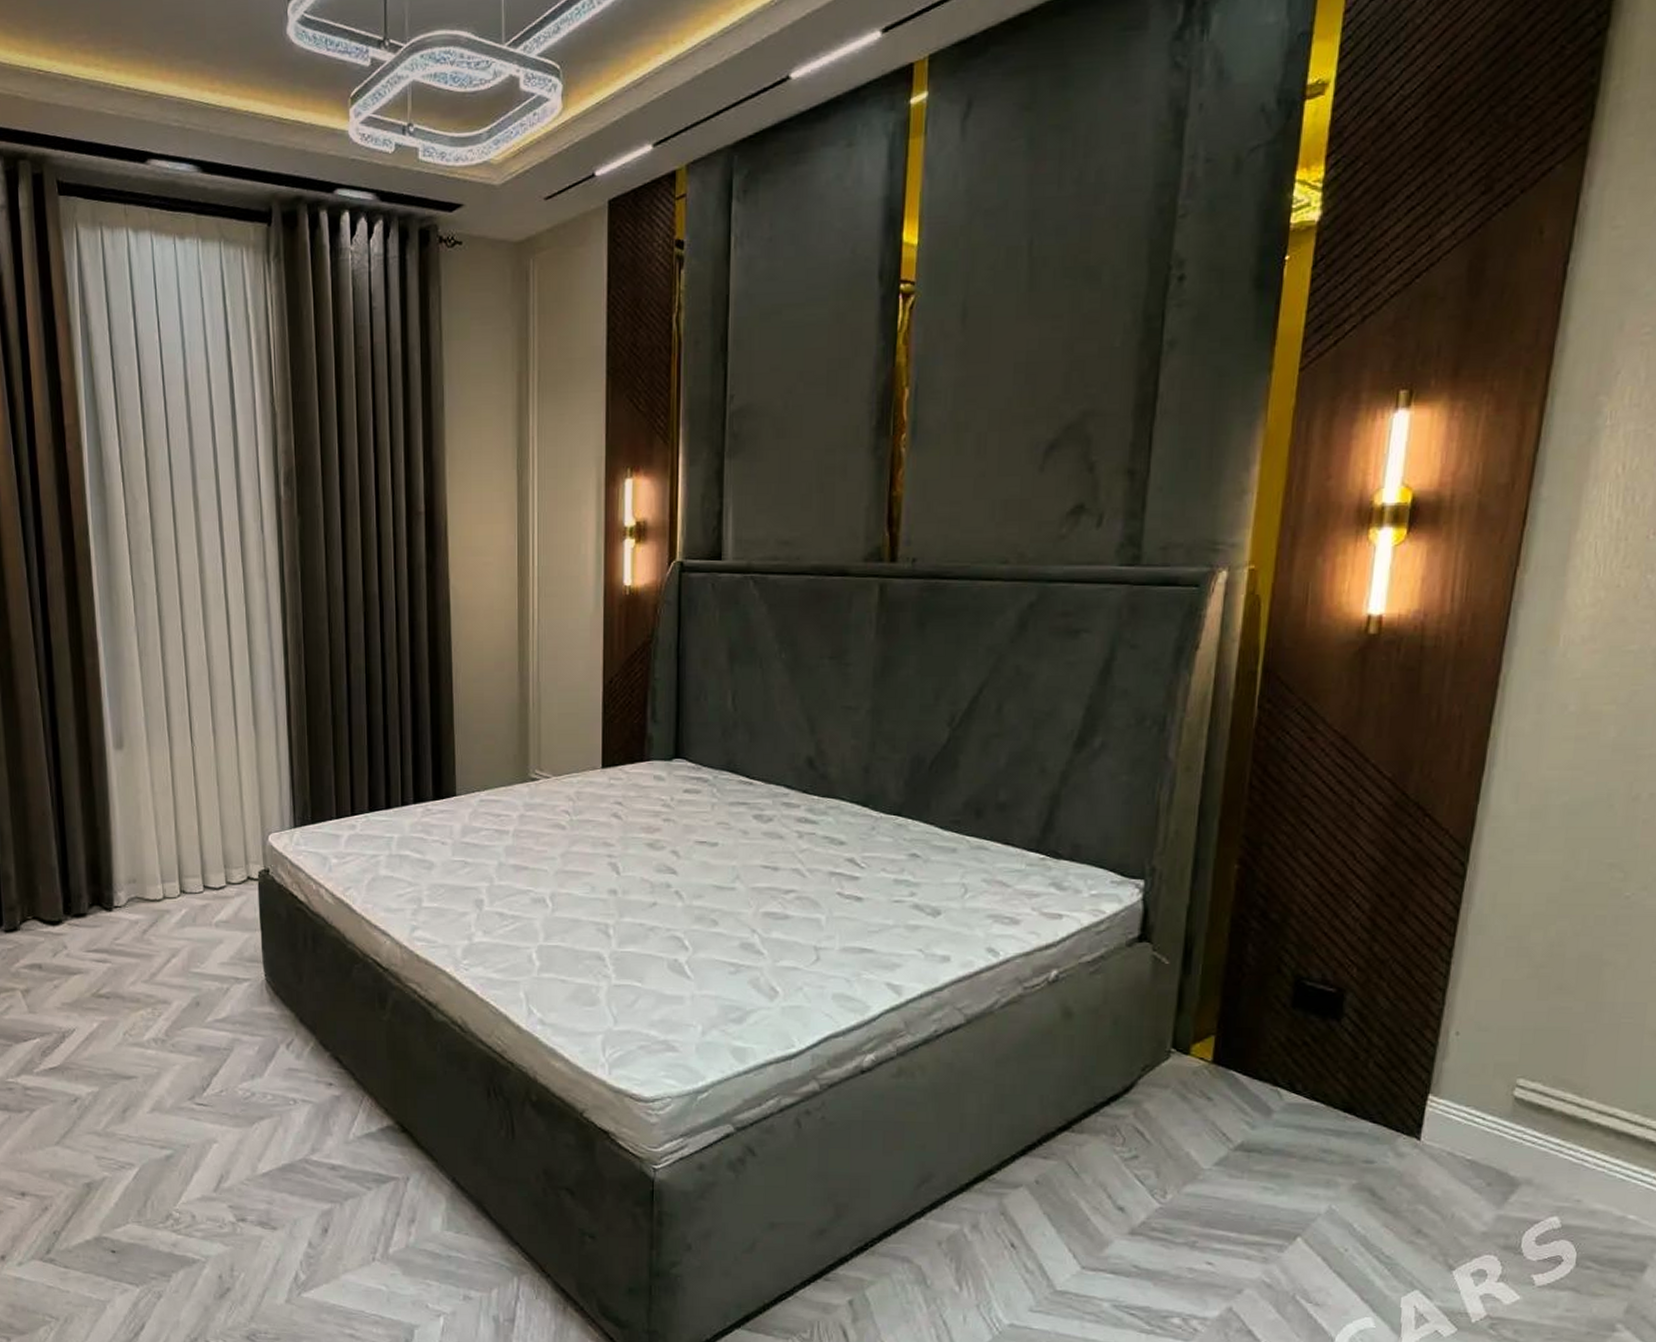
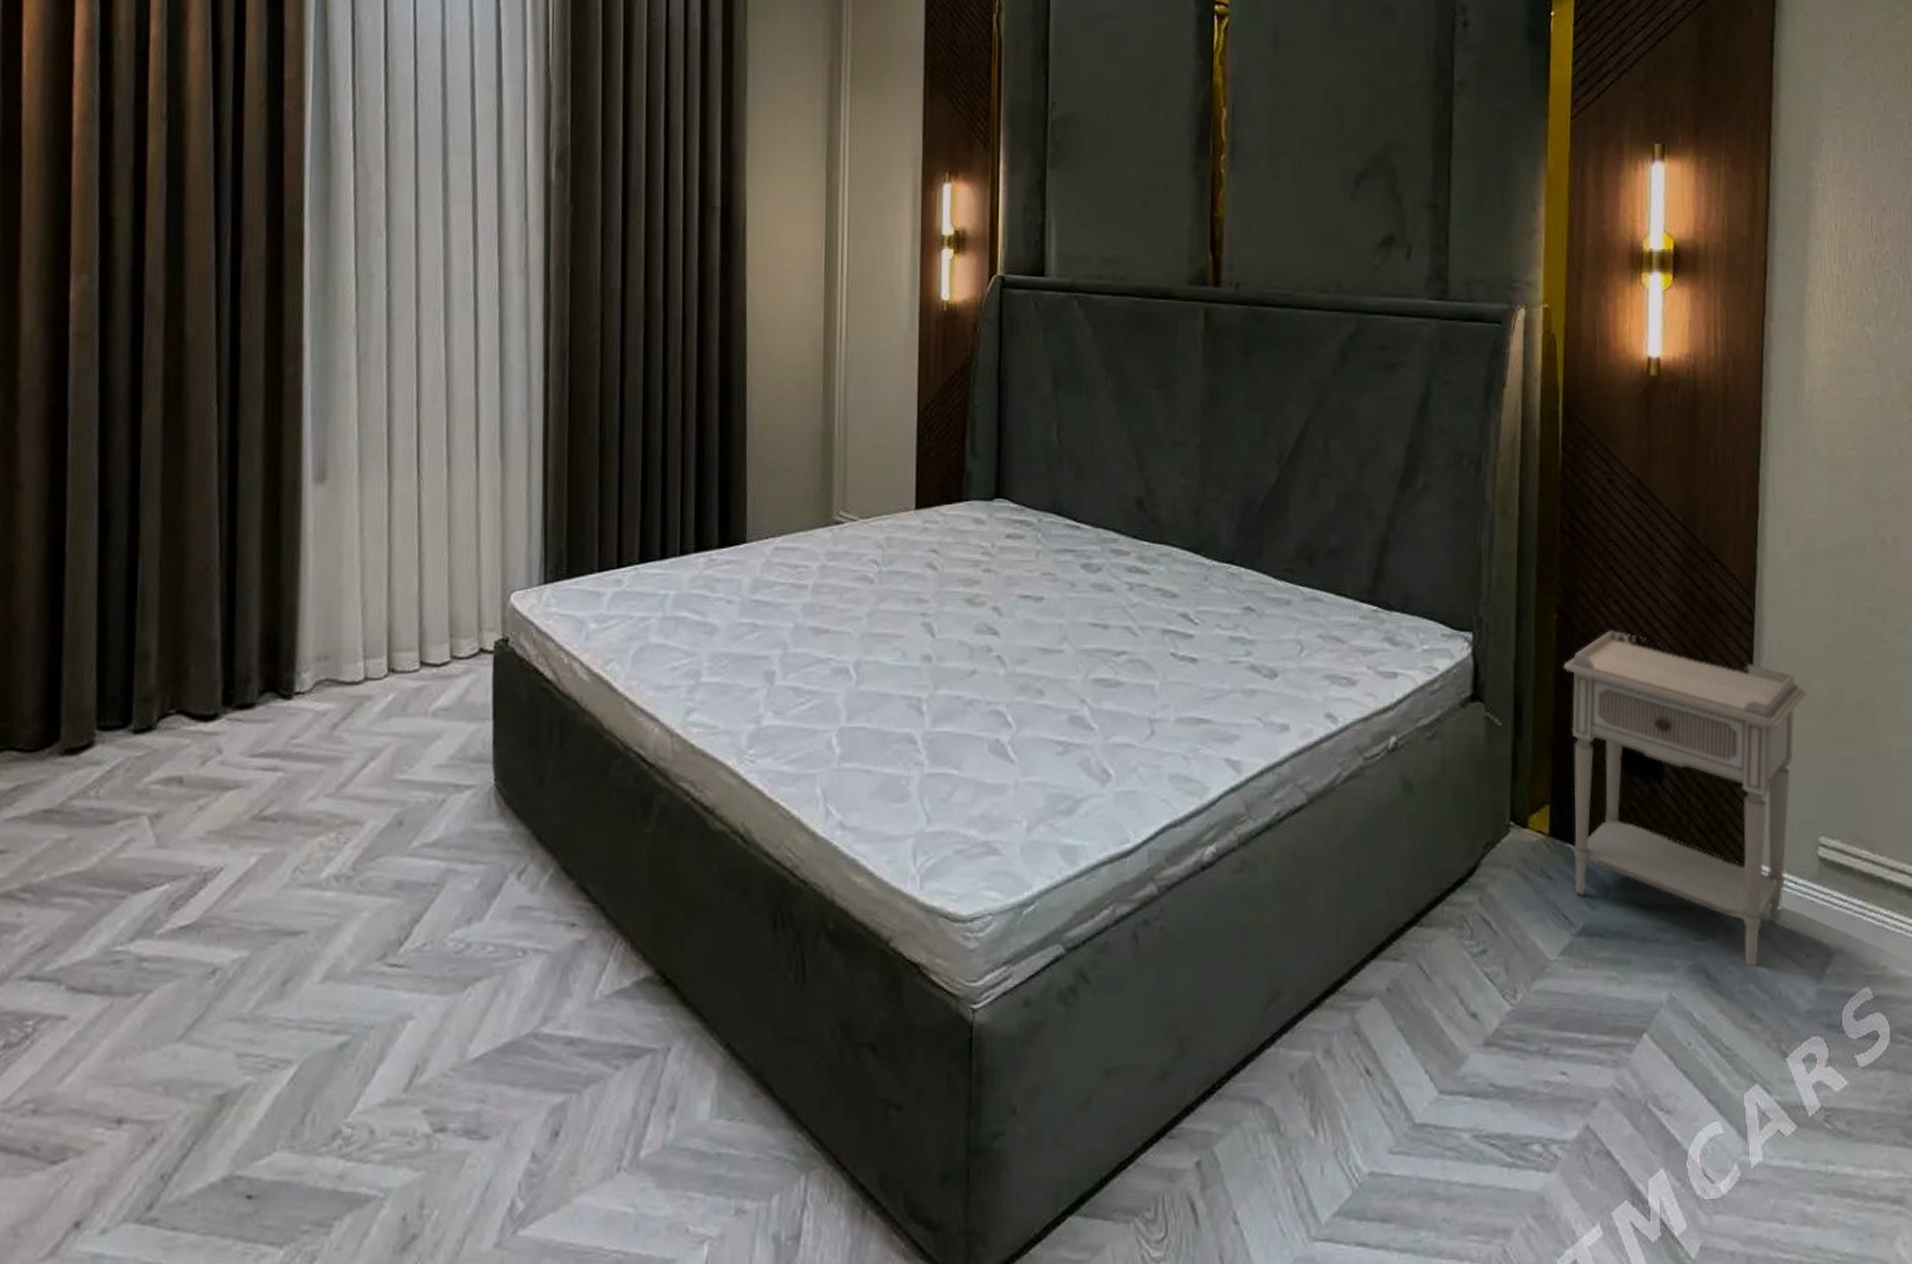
nightstand: none [1236,880,1521,1191] -> present [1563,630,1807,968]

